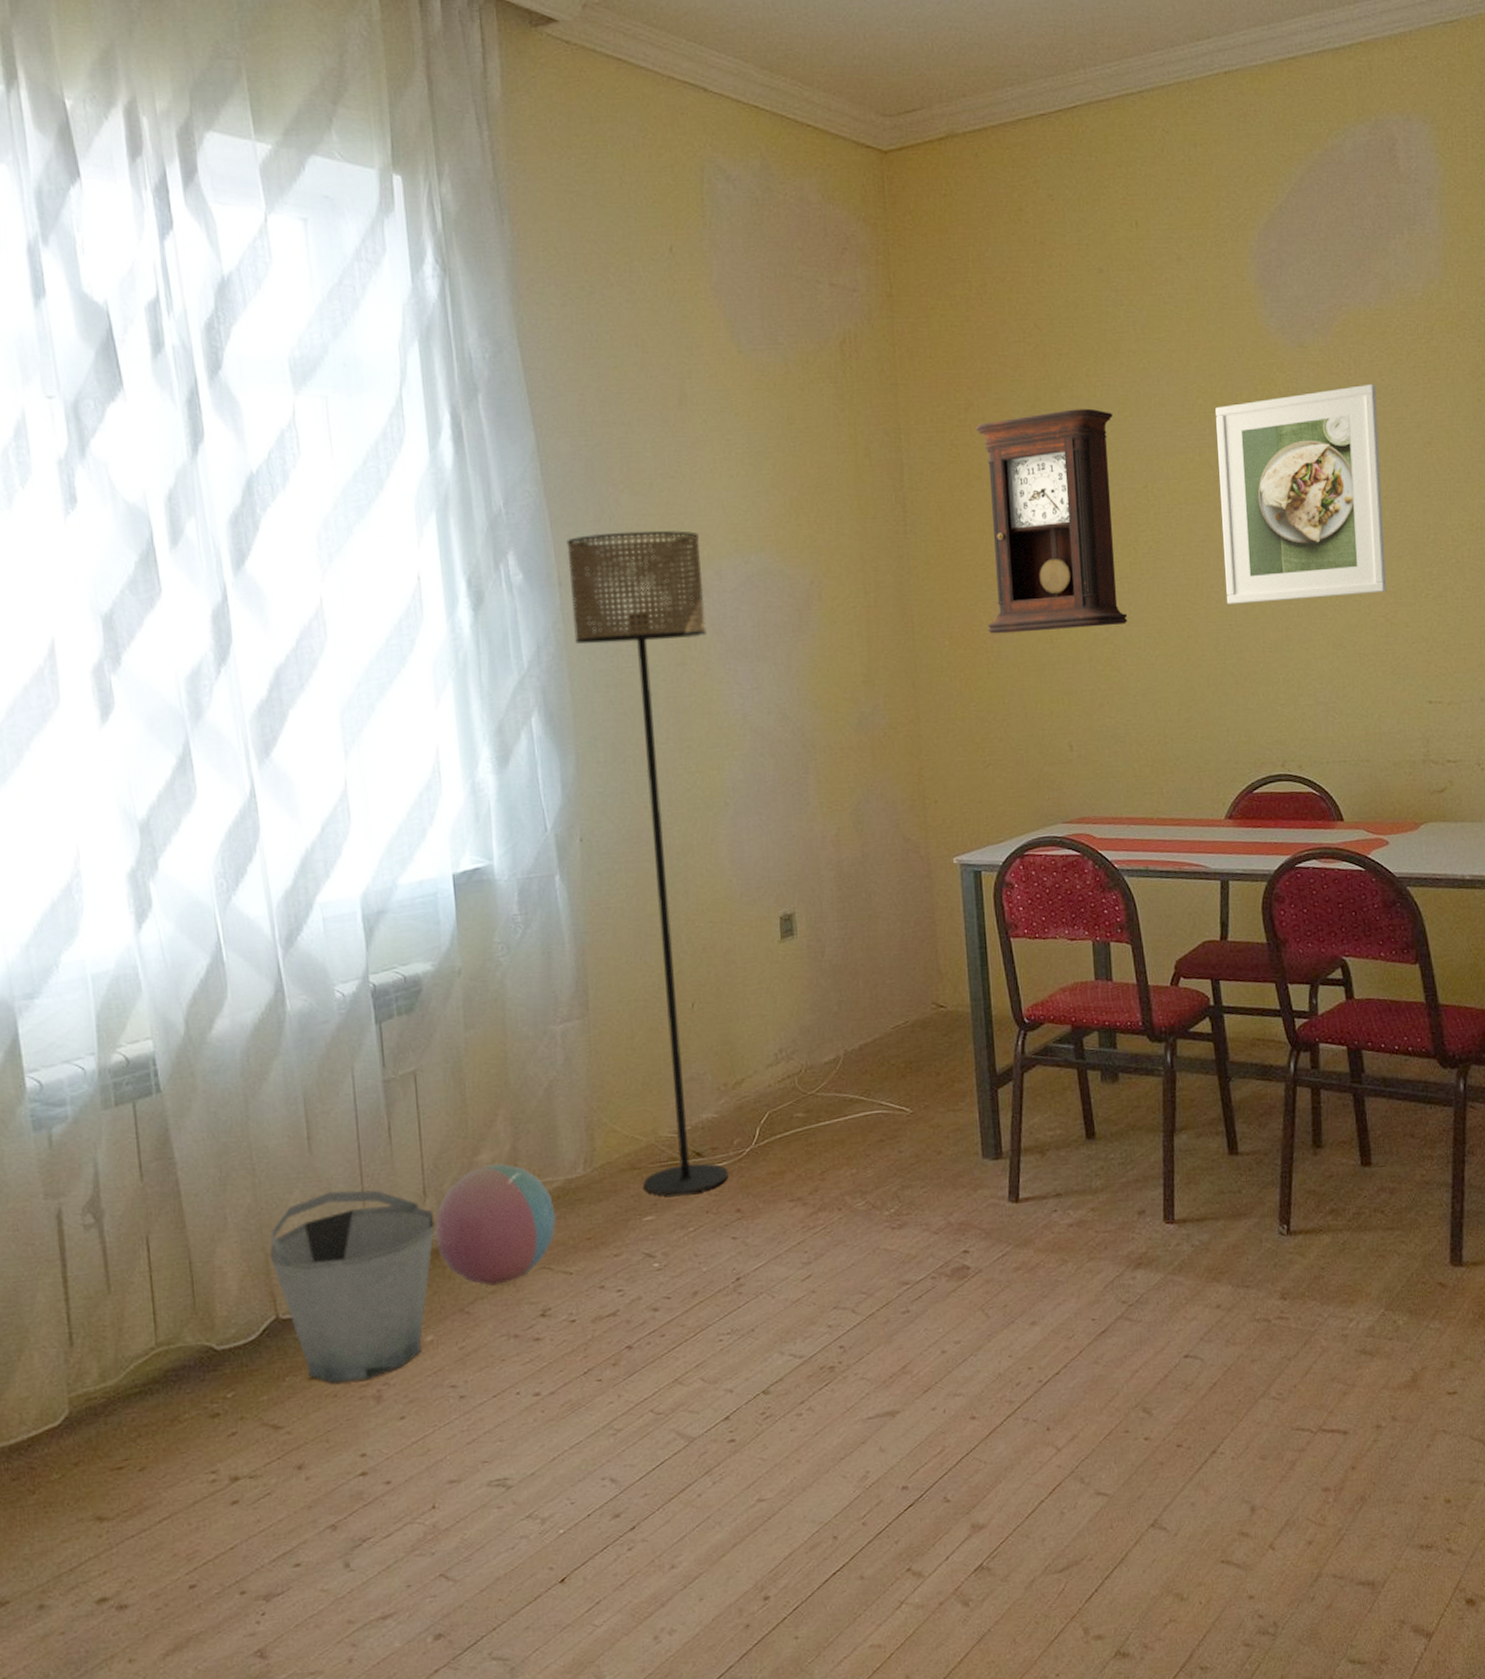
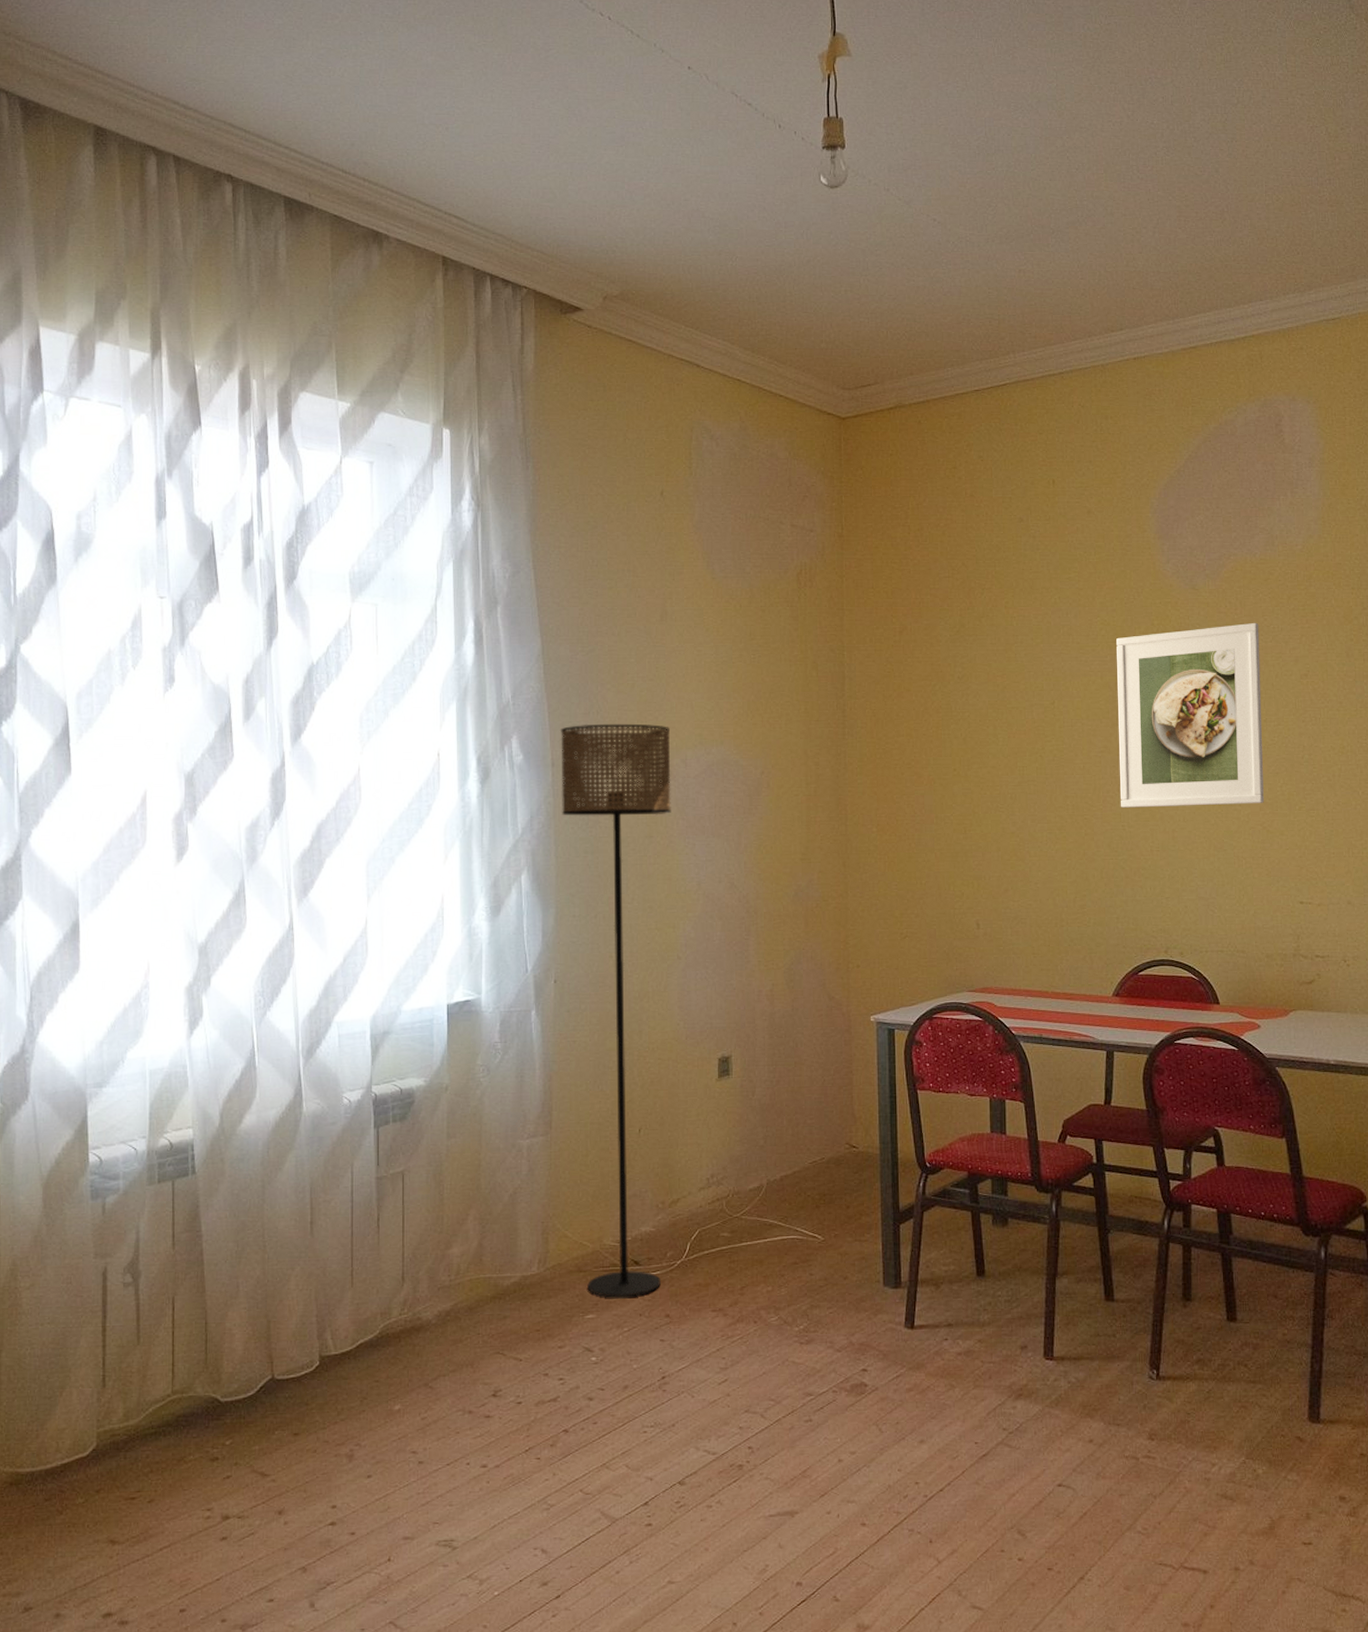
bucket: present [269,1190,435,1383] -> none [272,1270,409,1440]
ball: present [435,1163,557,1286] -> none [409,1258,512,1365]
pendulum clock: present [976,408,1128,634] -> none [908,635,1033,824]

